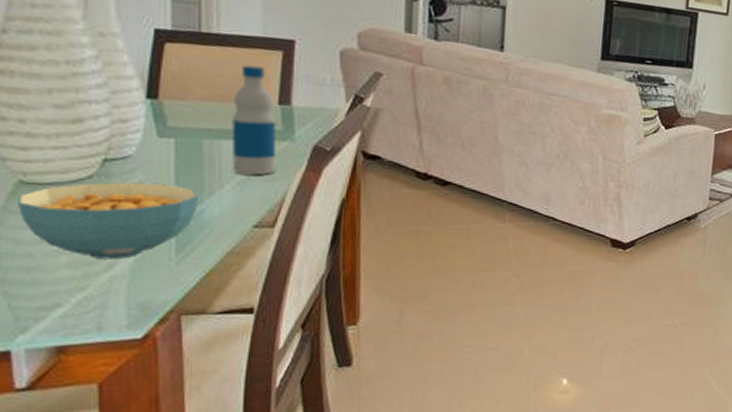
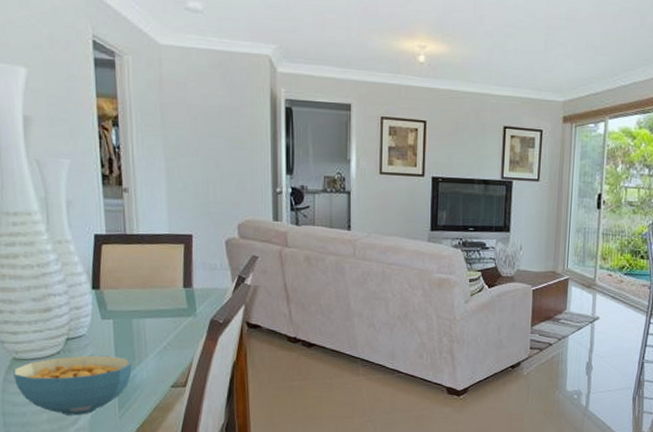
bottle: present [231,65,277,175] -> none [151,258,184,346]

